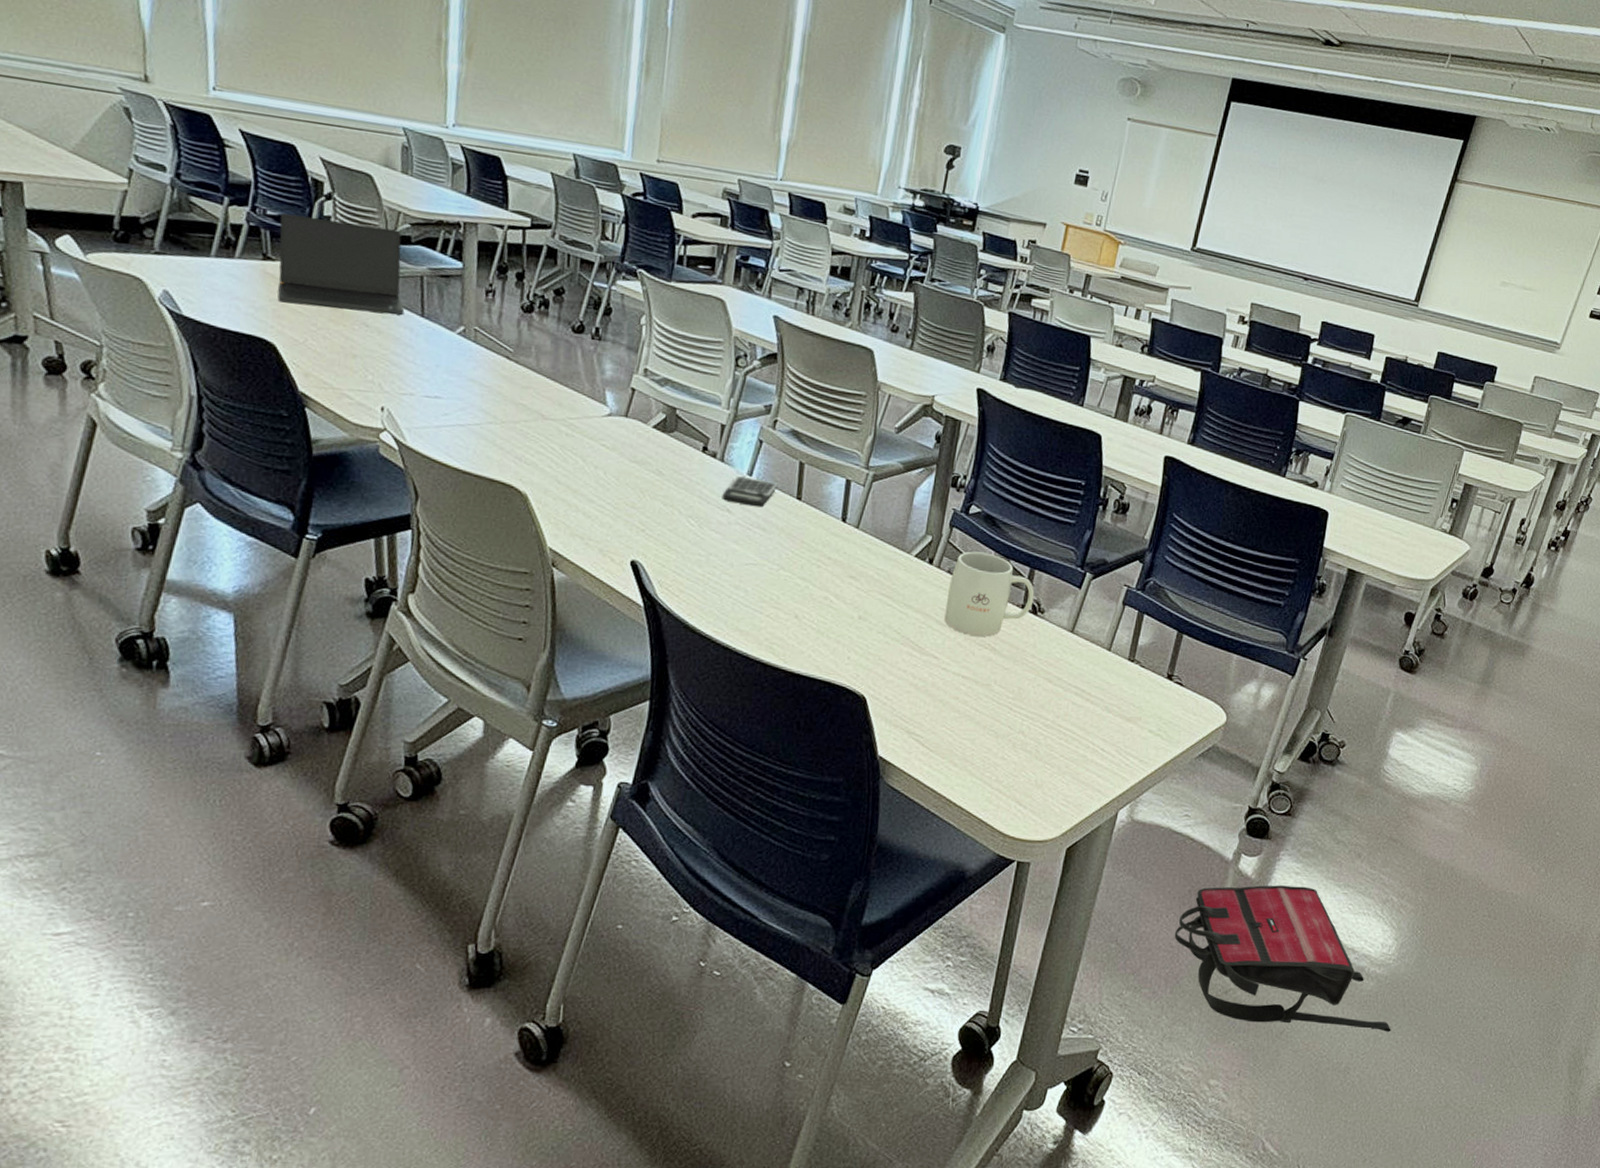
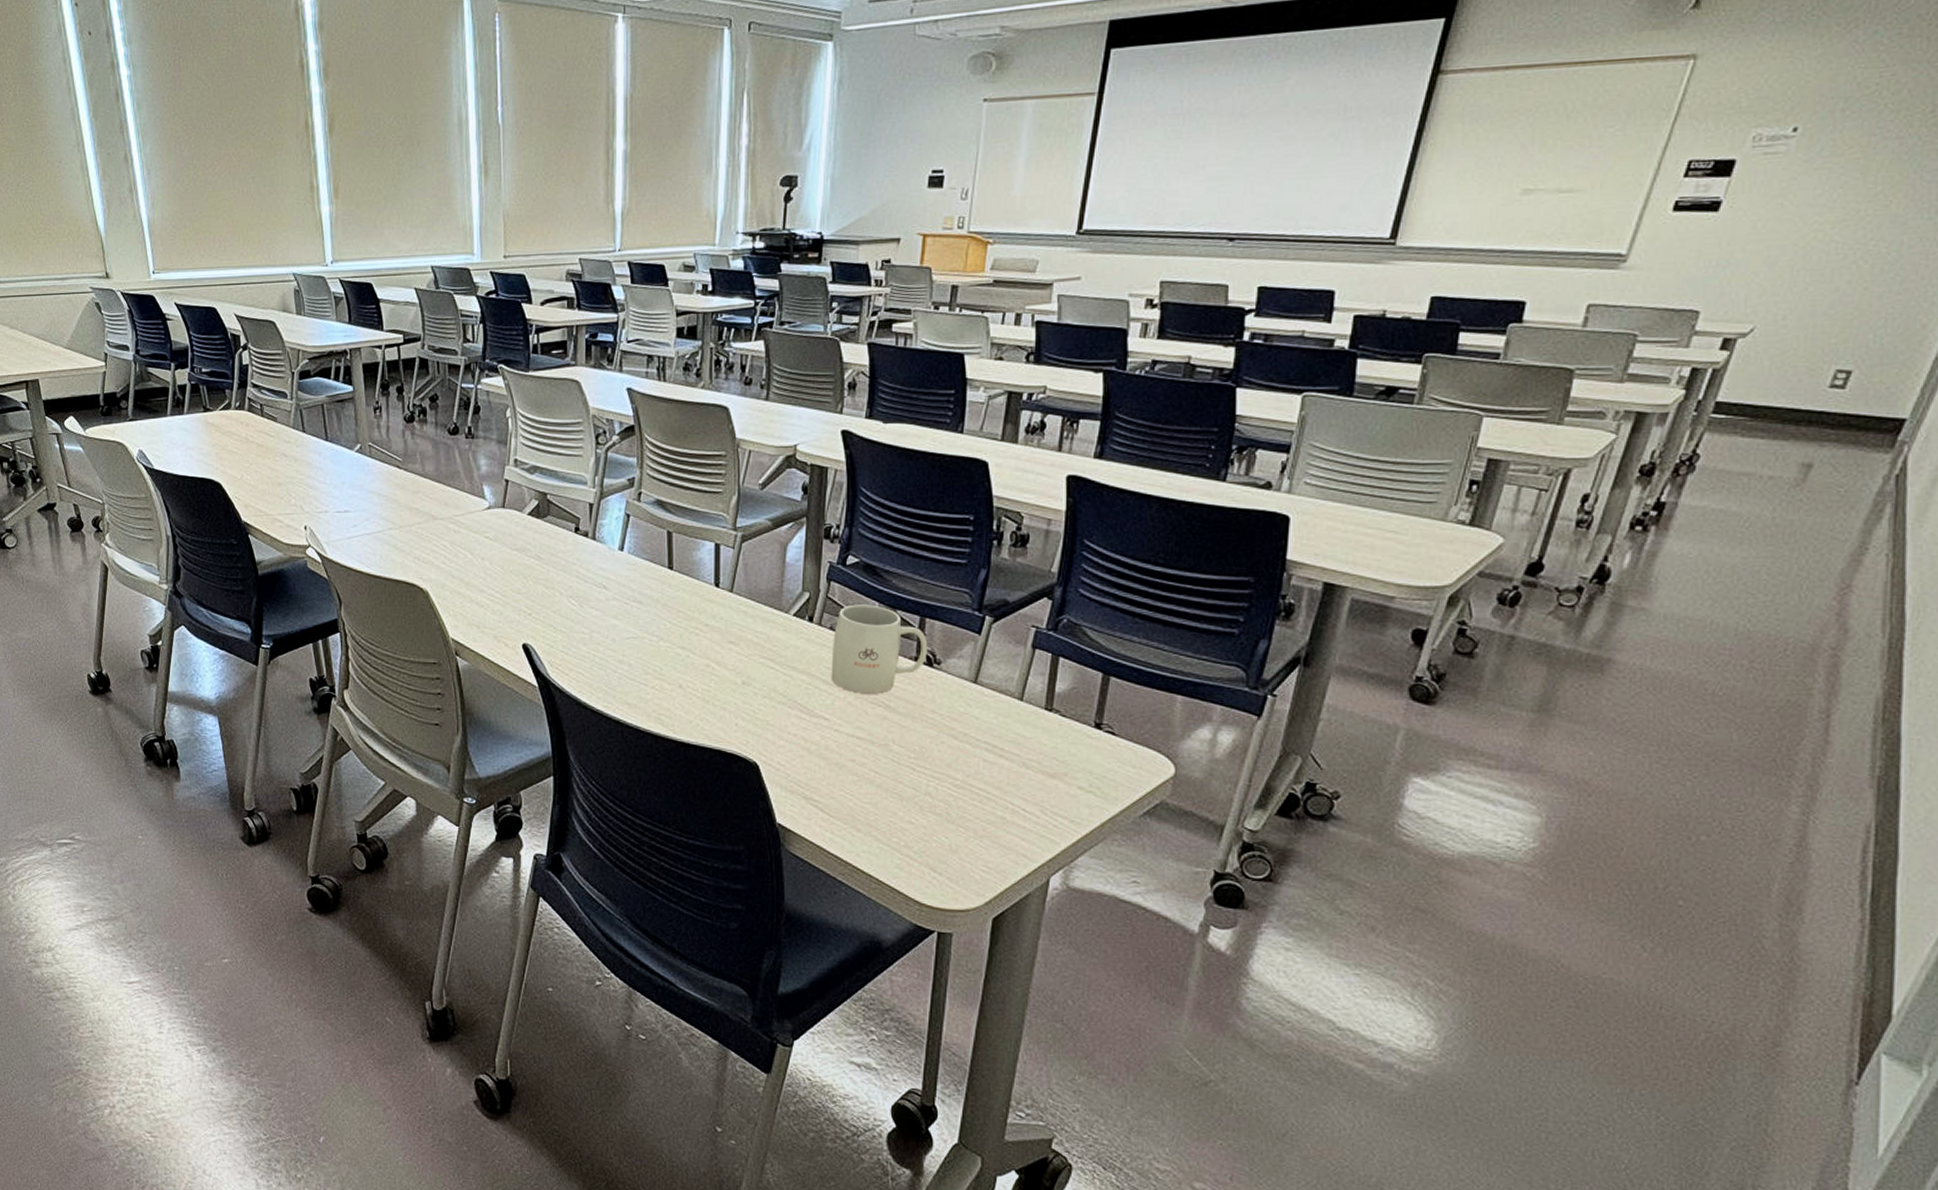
laptop: present [277,212,405,315] -> none [212,366,313,446]
calculator: present [722,476,778,506] -> none [598,553,649,580]
backpack: present [1174,885,1391,1032] -> none [1132,962,1439,1144]

